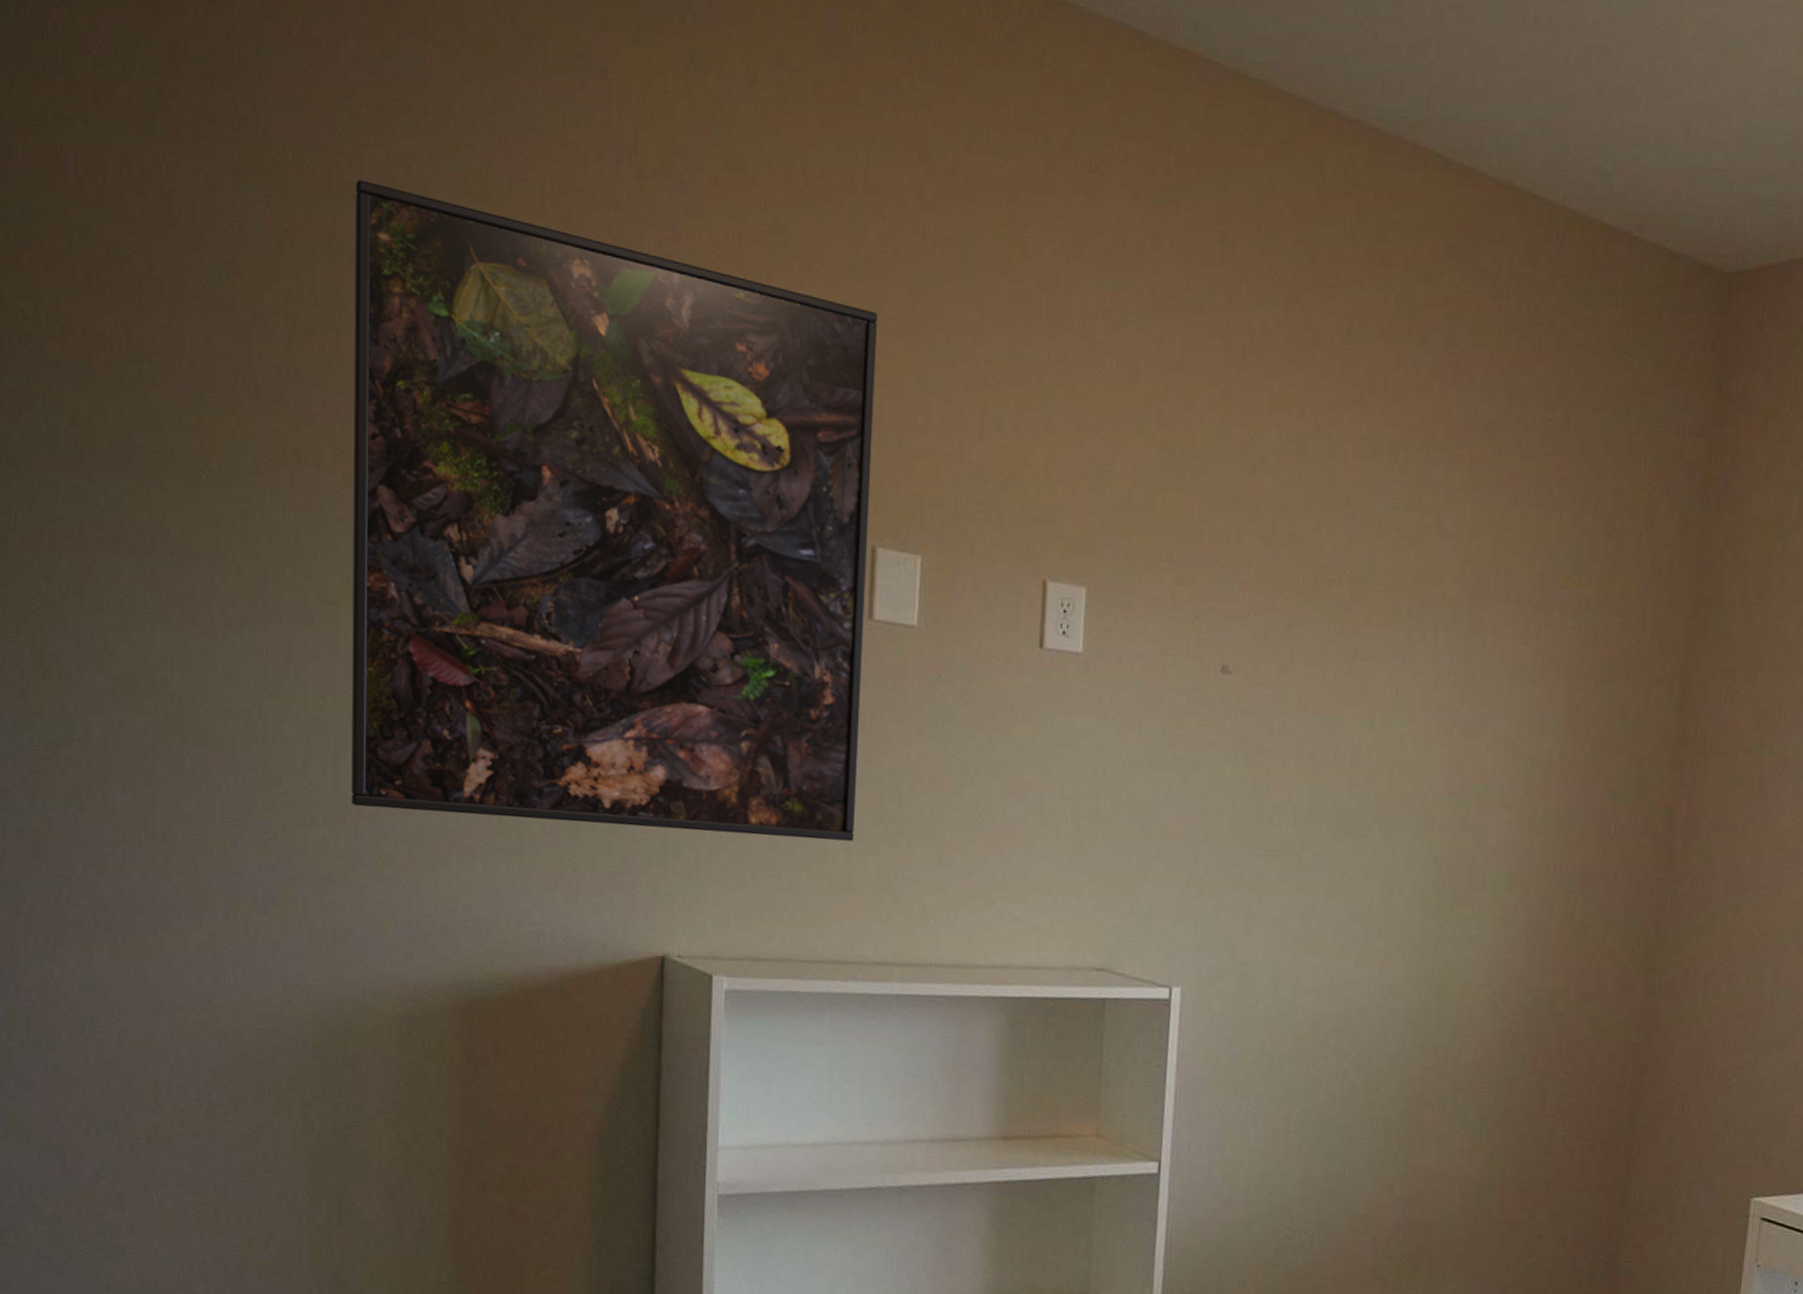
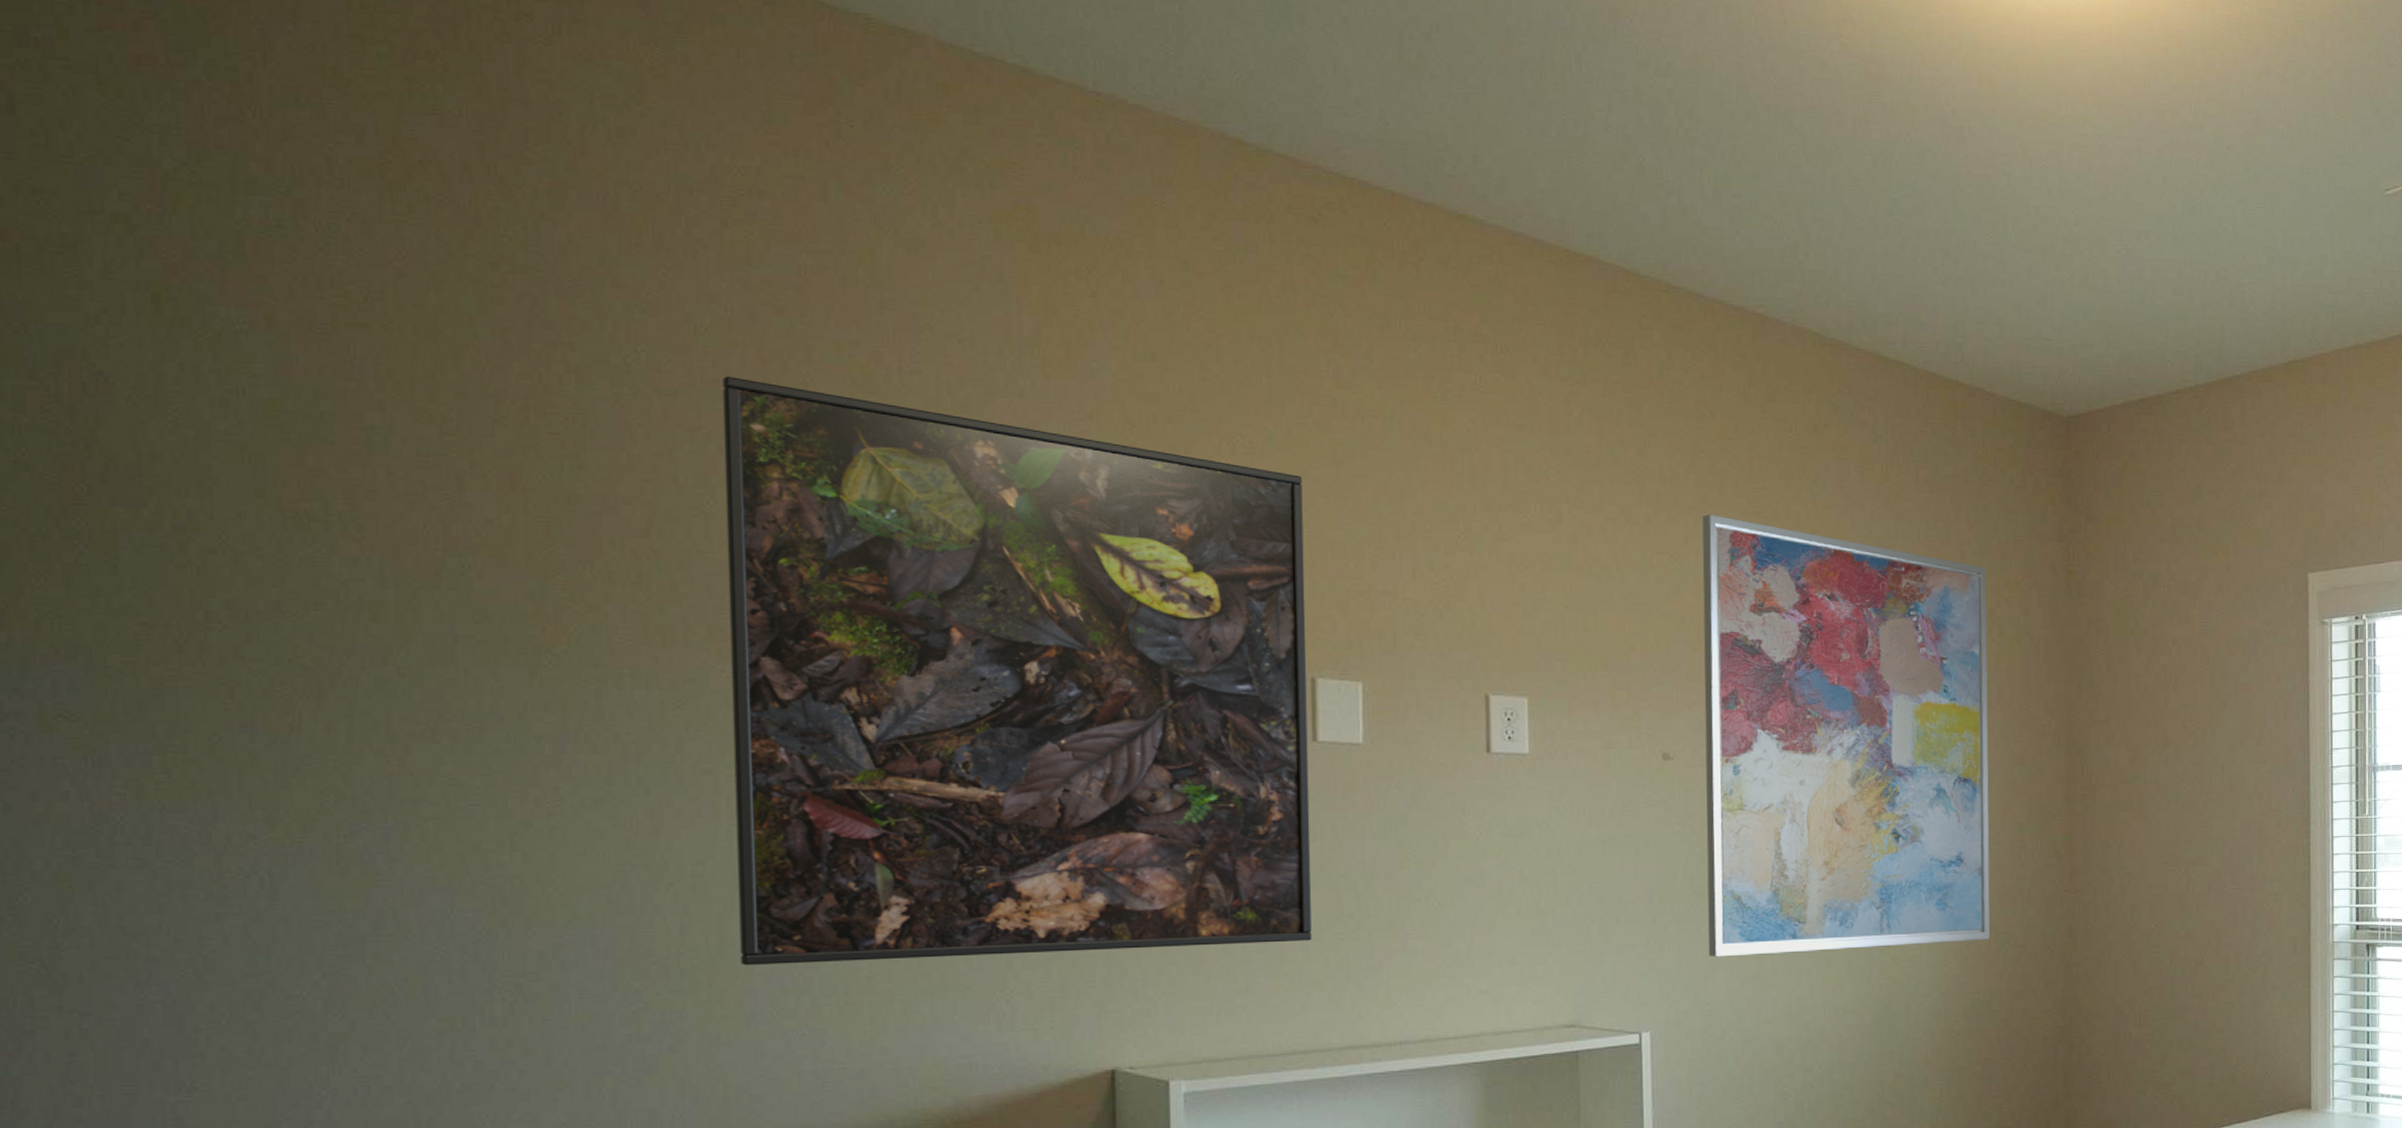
wall art: none [1249,380,1609,927] -> present [1702,514,1990,957]

